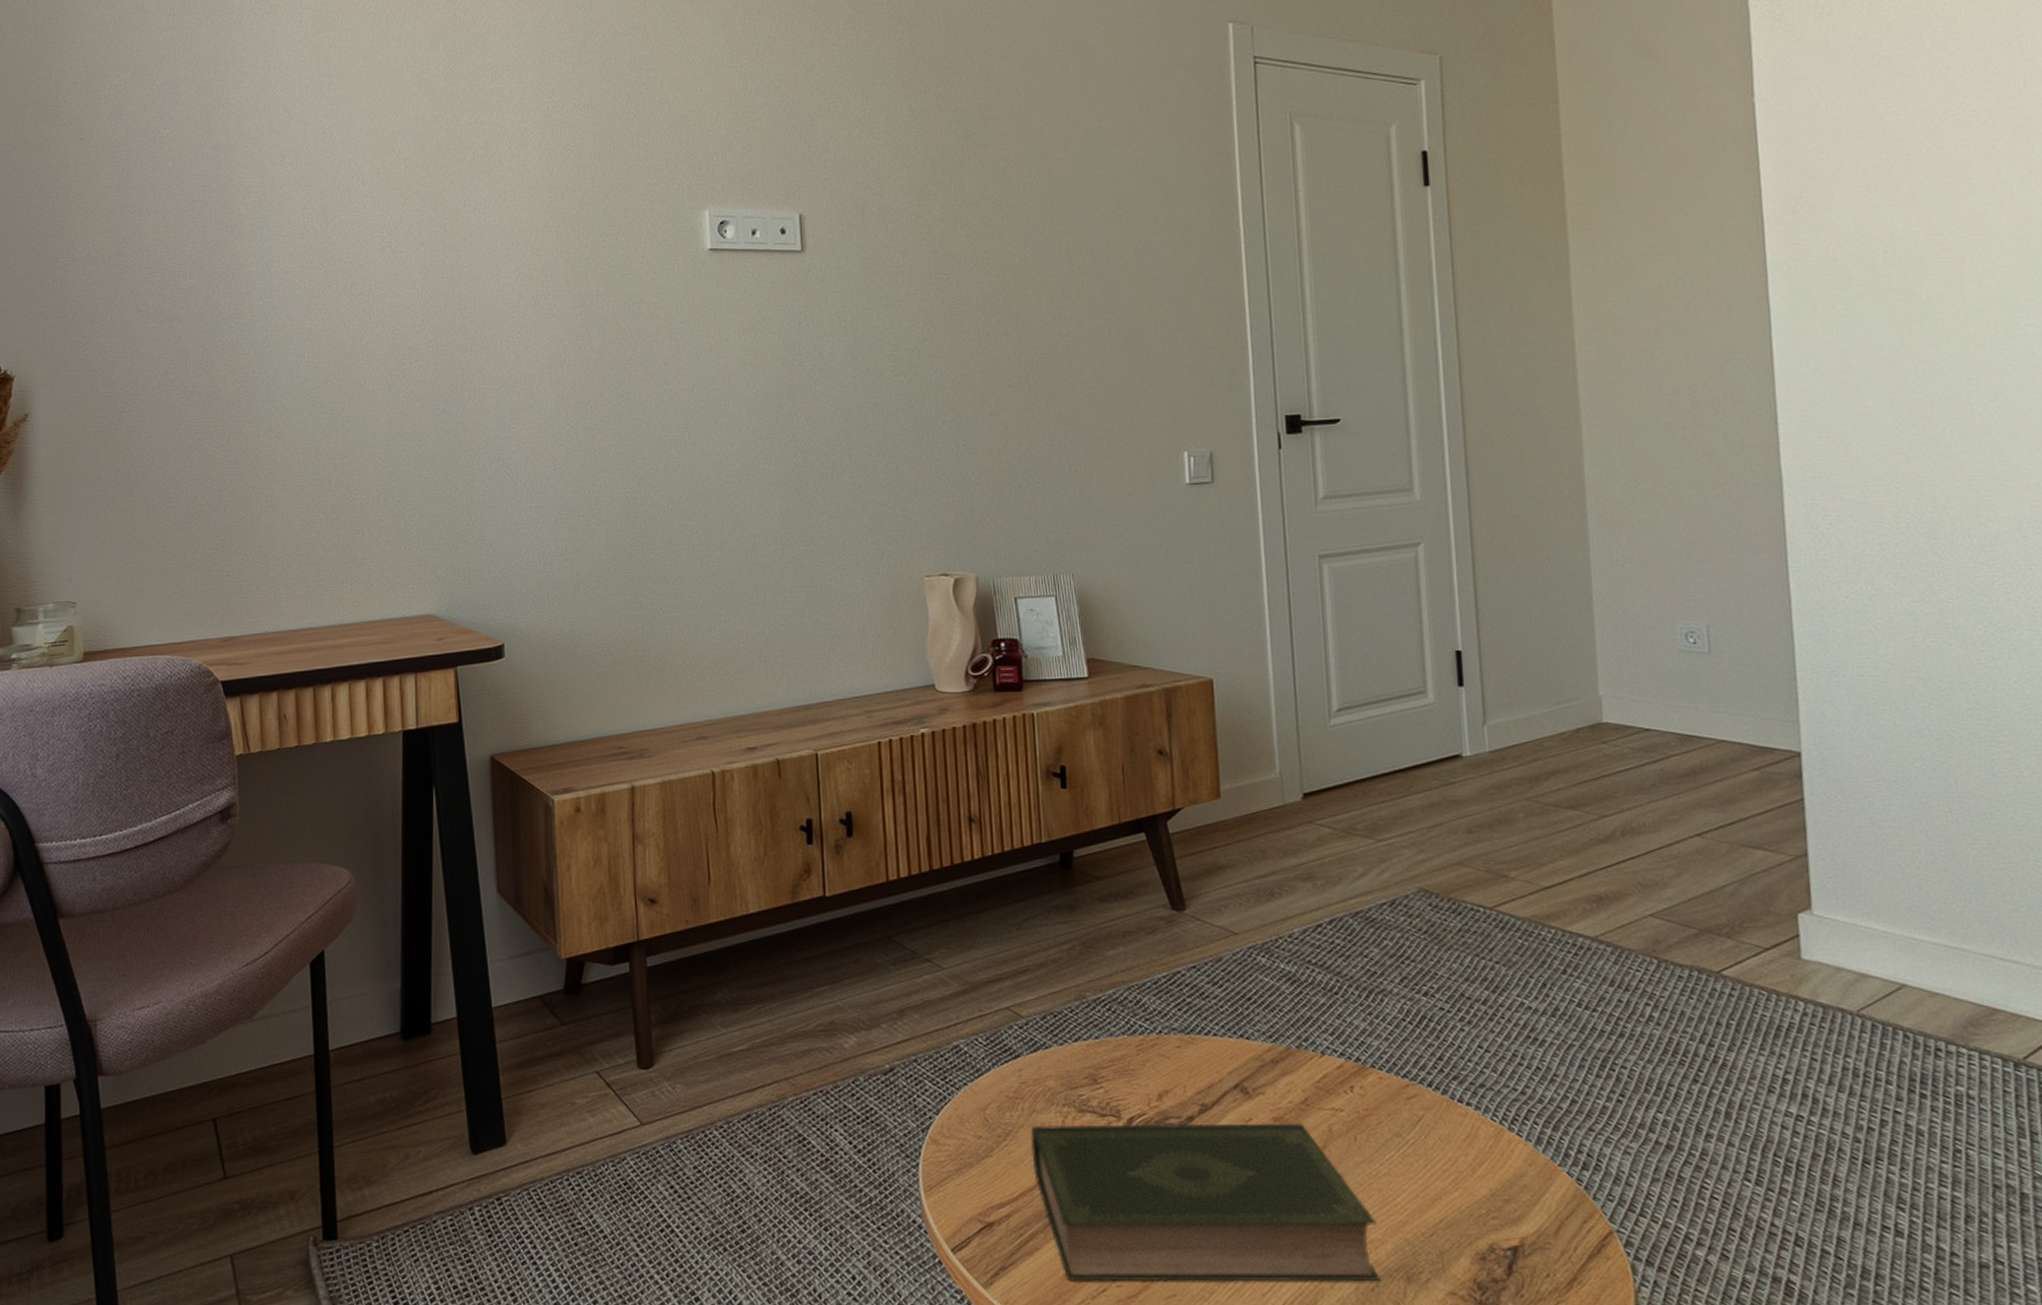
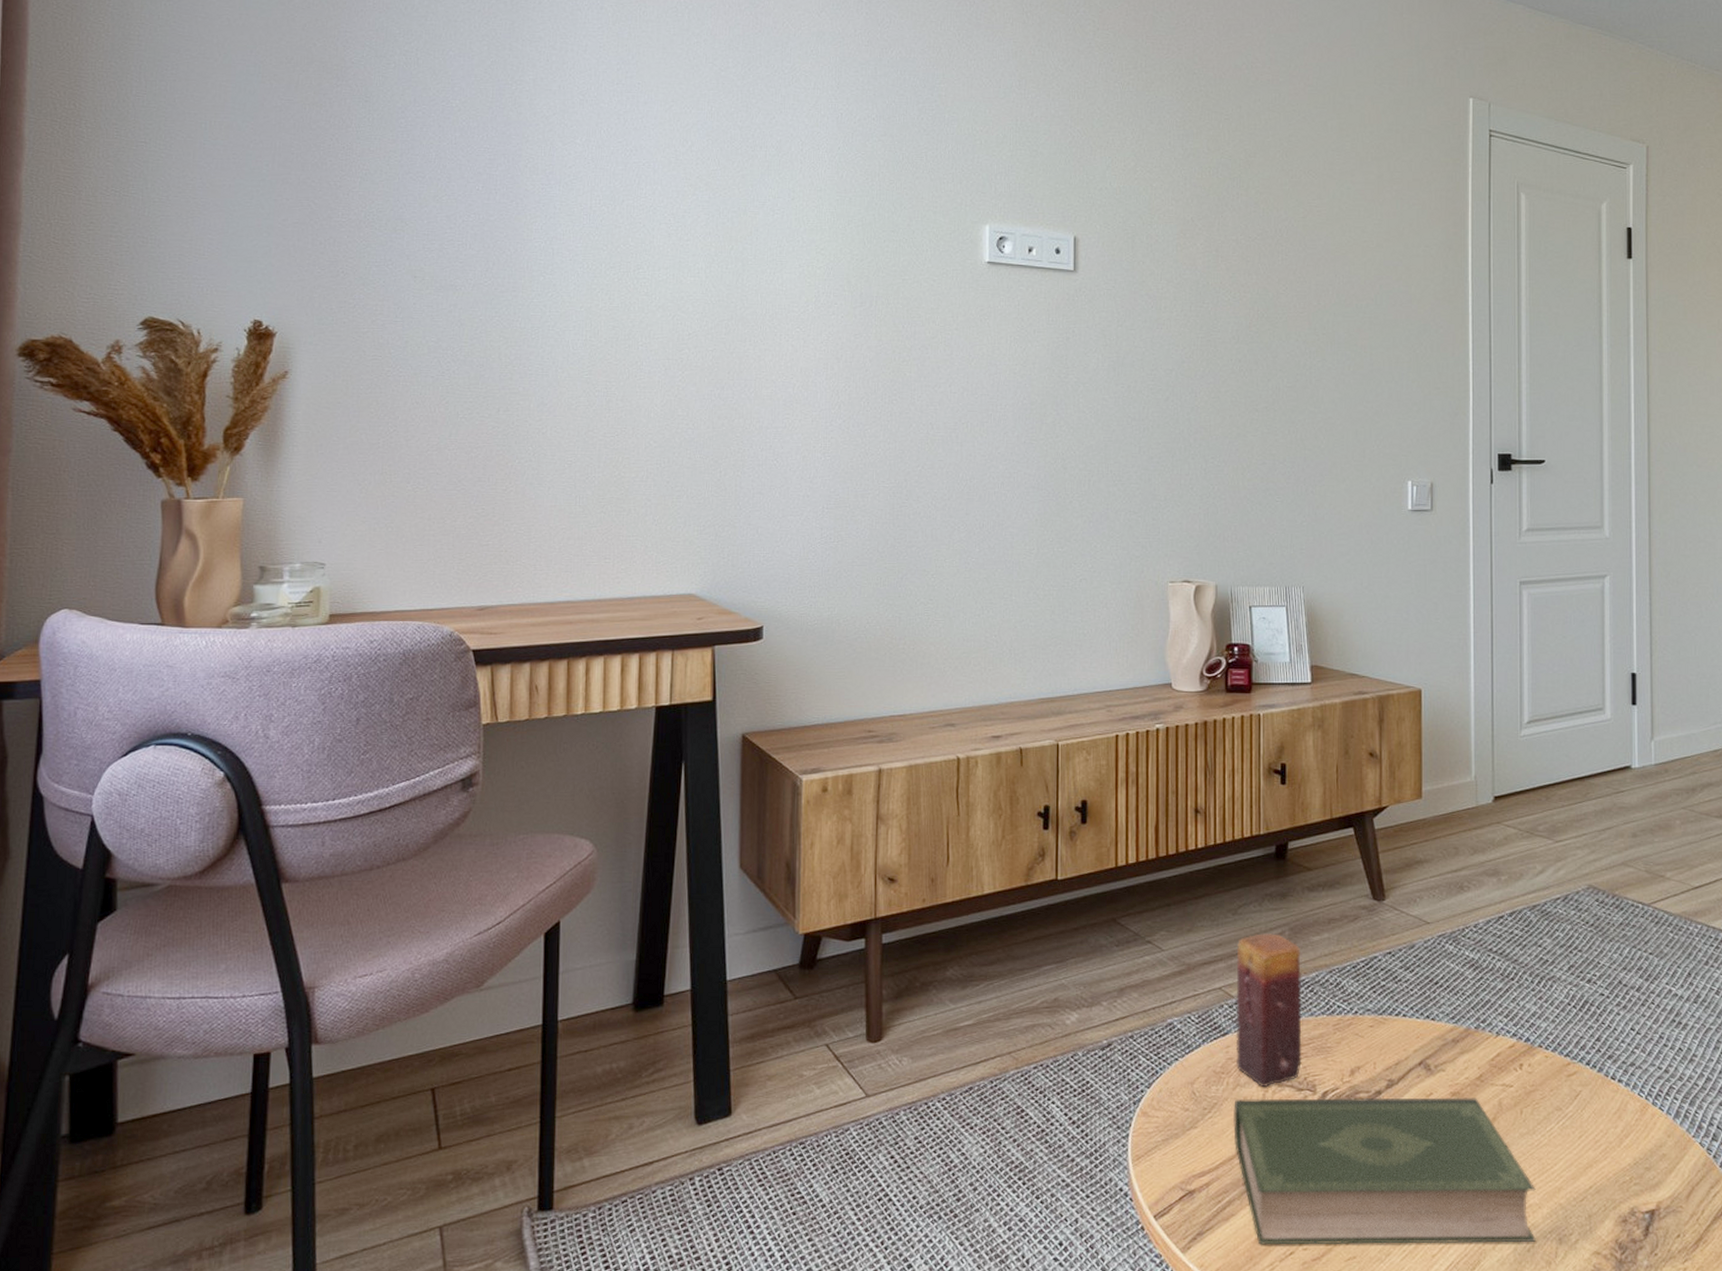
candle: none [1023,949,1103,1112] -> present [1235,933,1302,1087]

